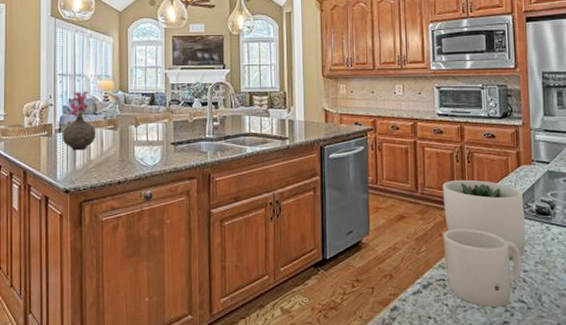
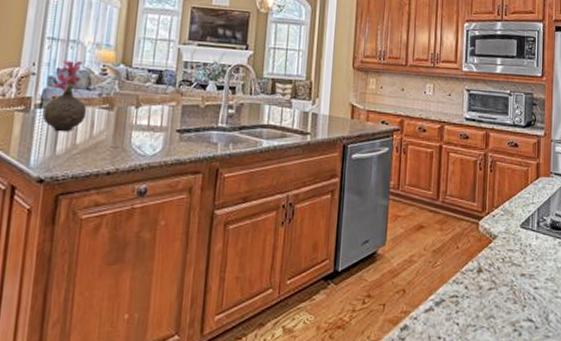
mug: present [442,228,522,307] -> none [459,240,534,326]
planter: present [443,179,526,259] -> none [463,189,540,275]

